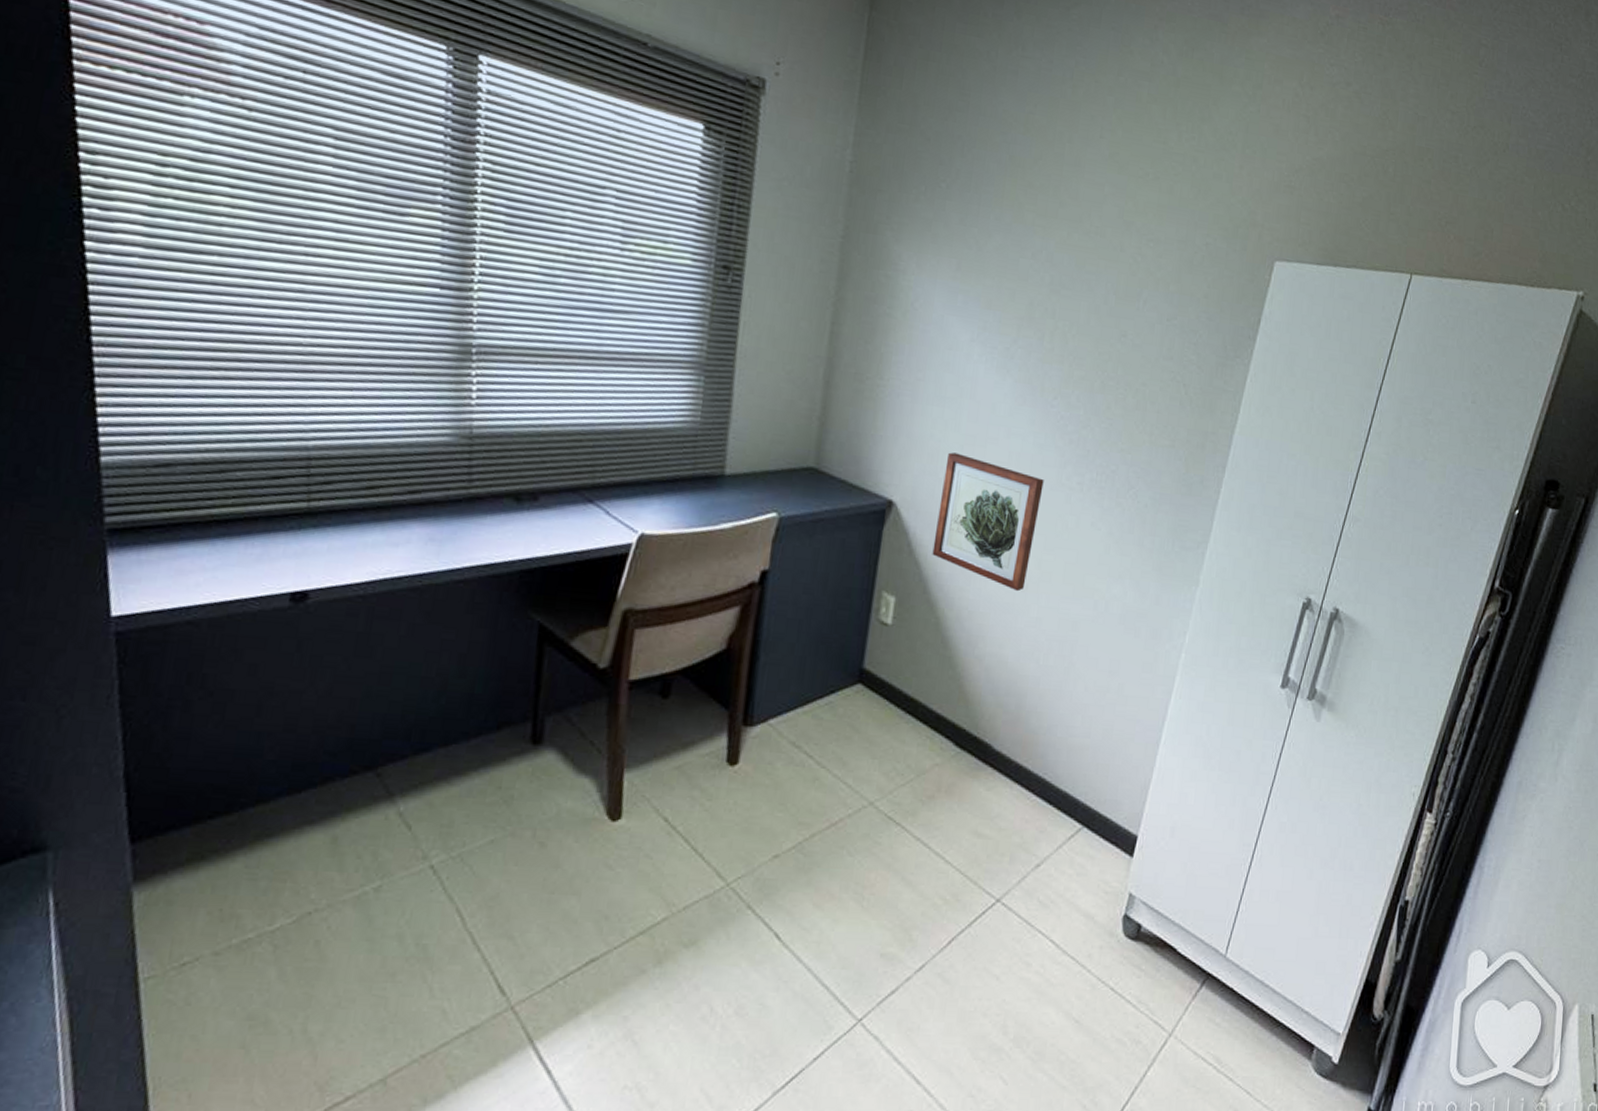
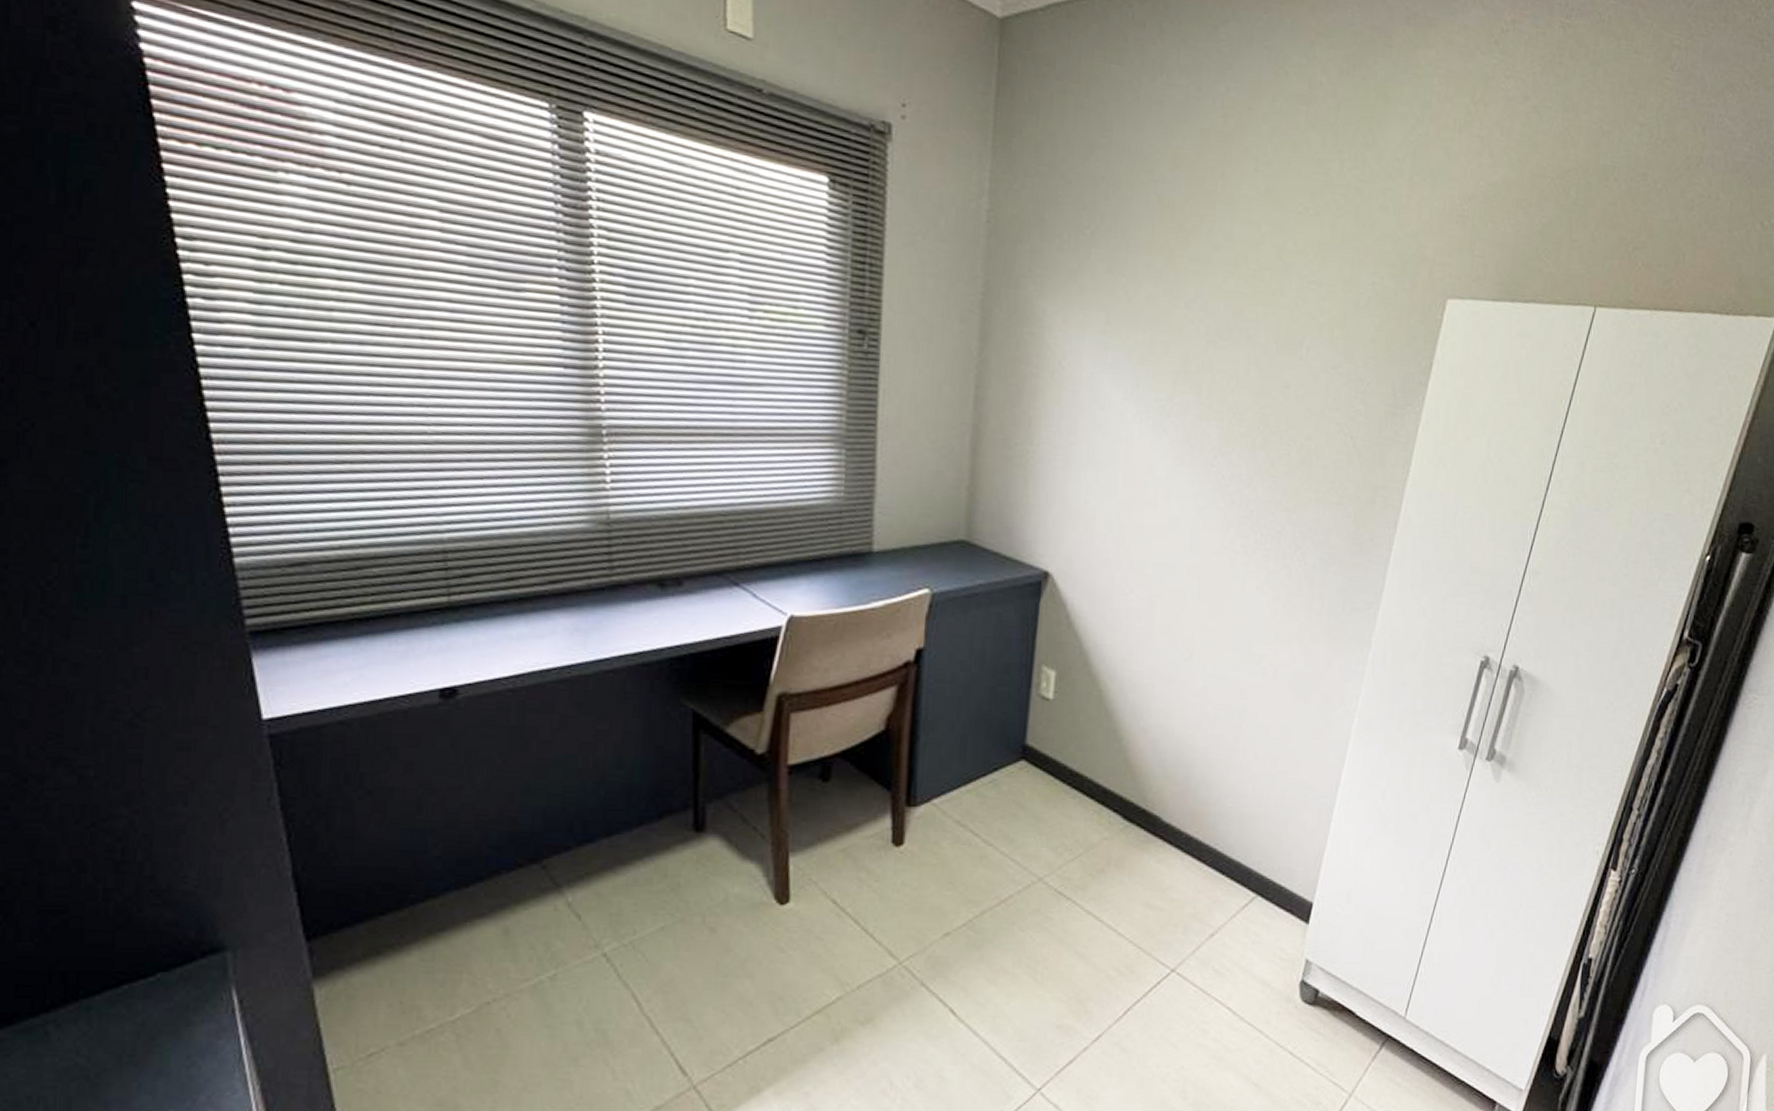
wall art: present [932,452,1044,592] -> none [1092,519,1206,661]

